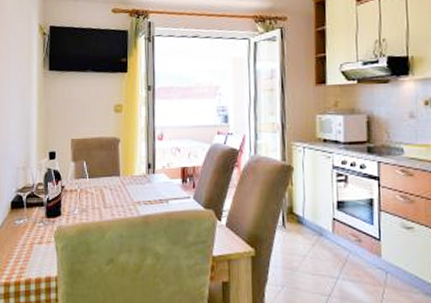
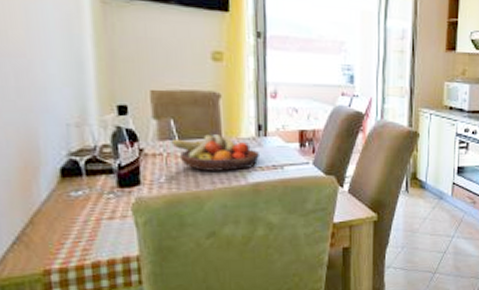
fruit bowl: none [83,173,150,205] -> present [171,134,261,171]

